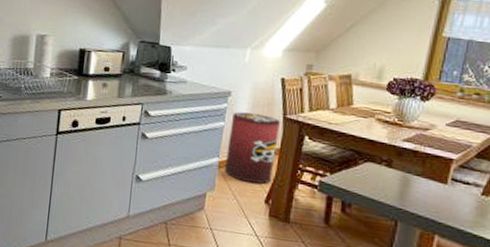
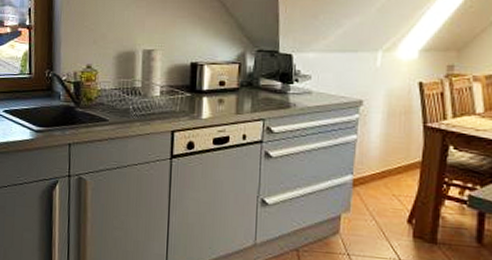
waste bin: present [225,112,281,184] -> none [360,122,421,202]

